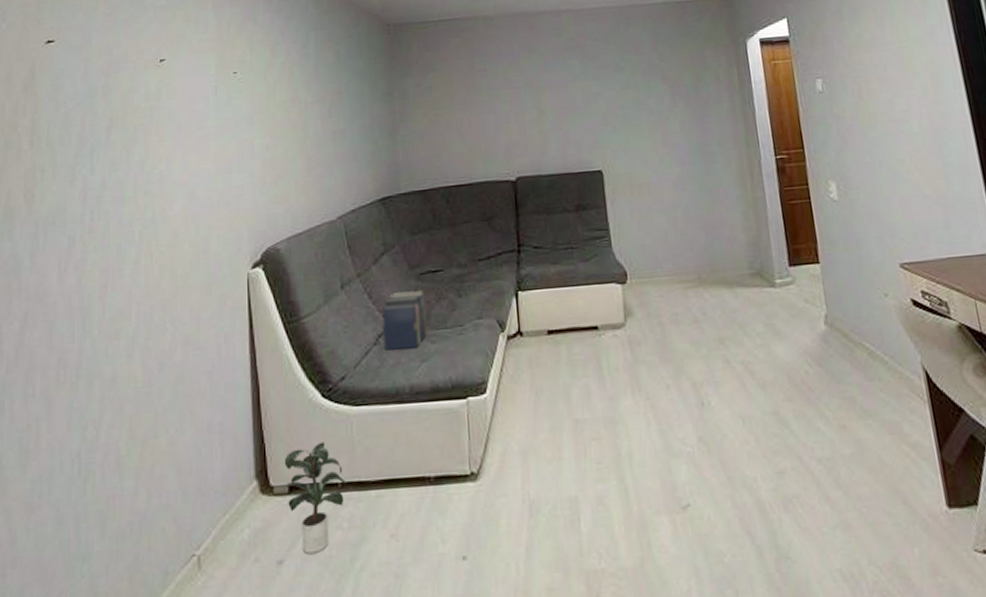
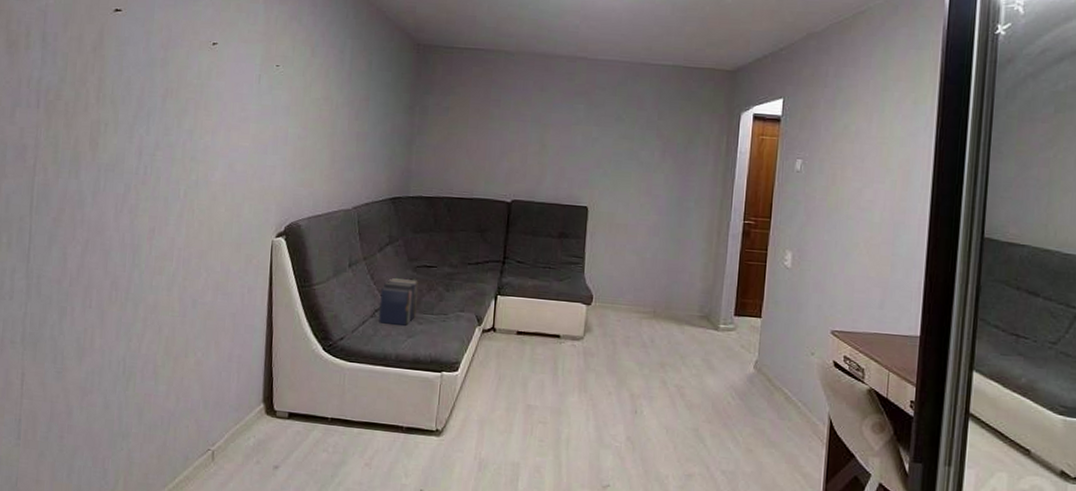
potted plant: present [284,442,347,555] -> none [287,384,335,467]

